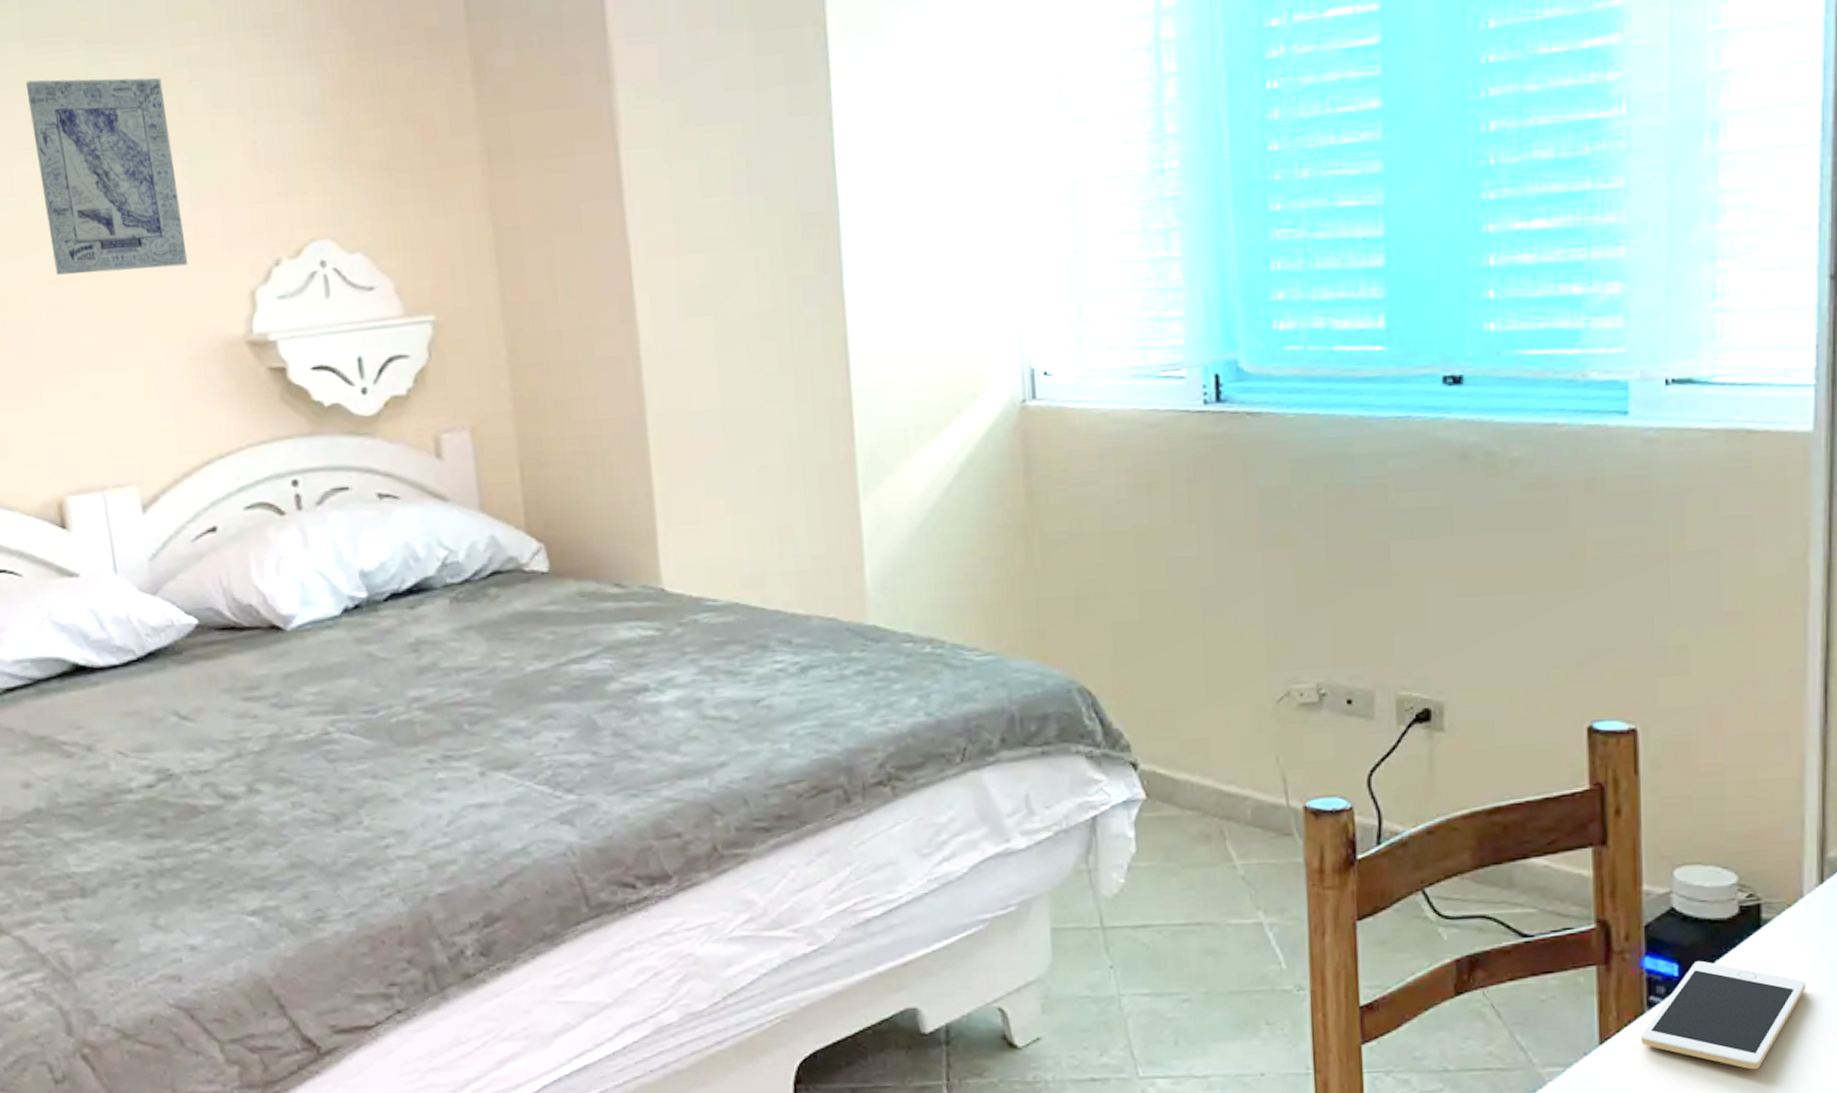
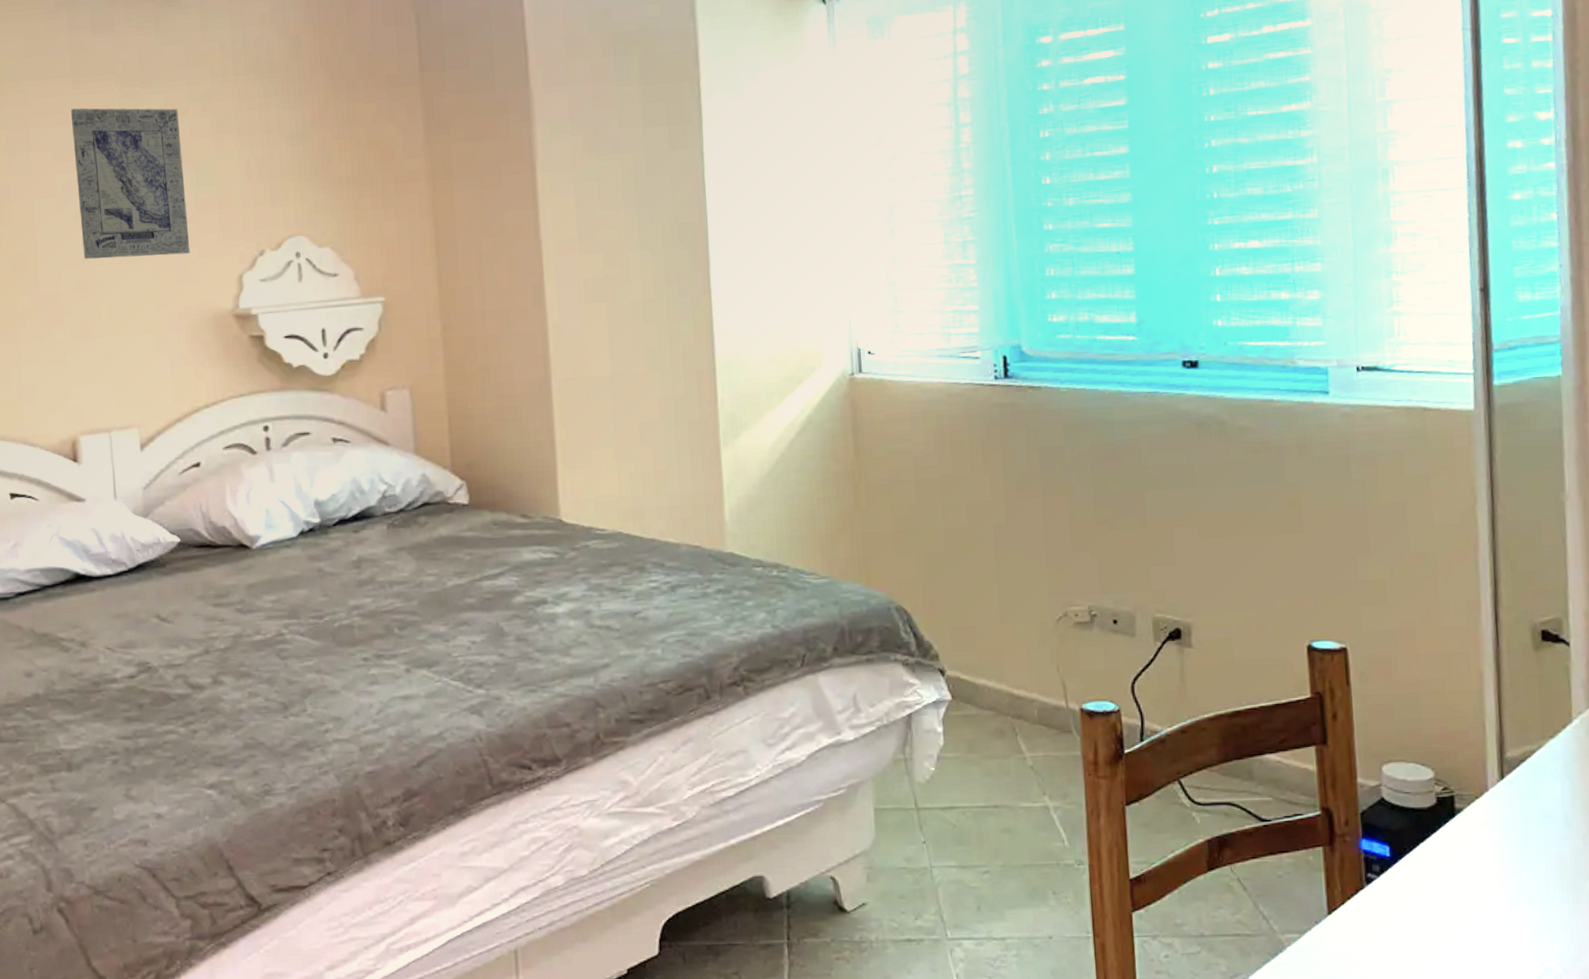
cell phone: present [1641,961,1806,1070] -> none [1362,844,1495,938]

